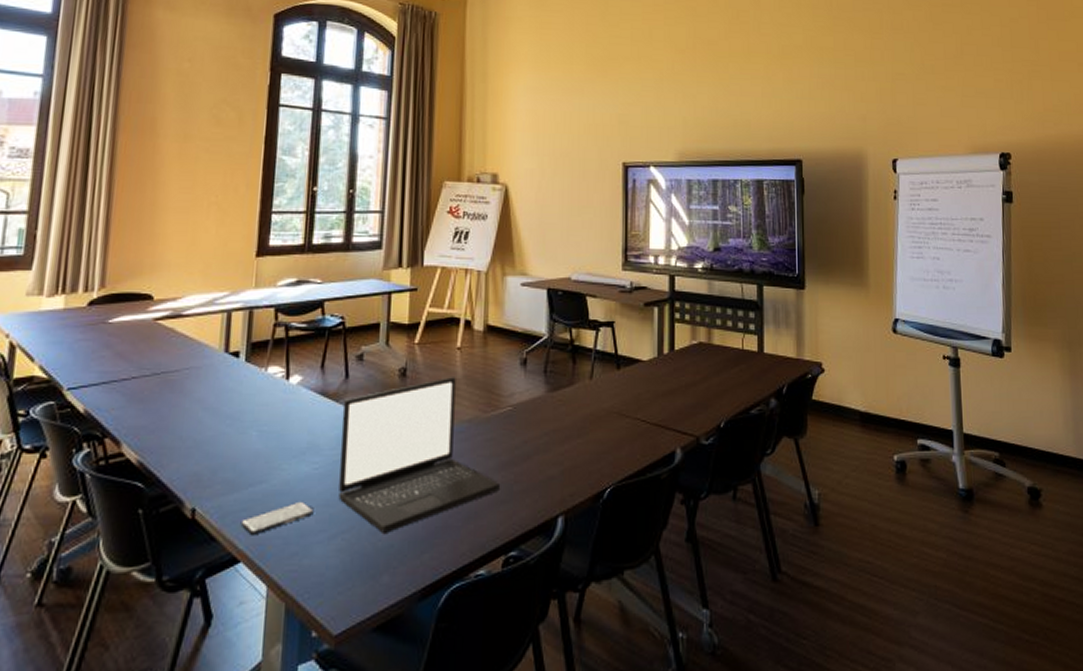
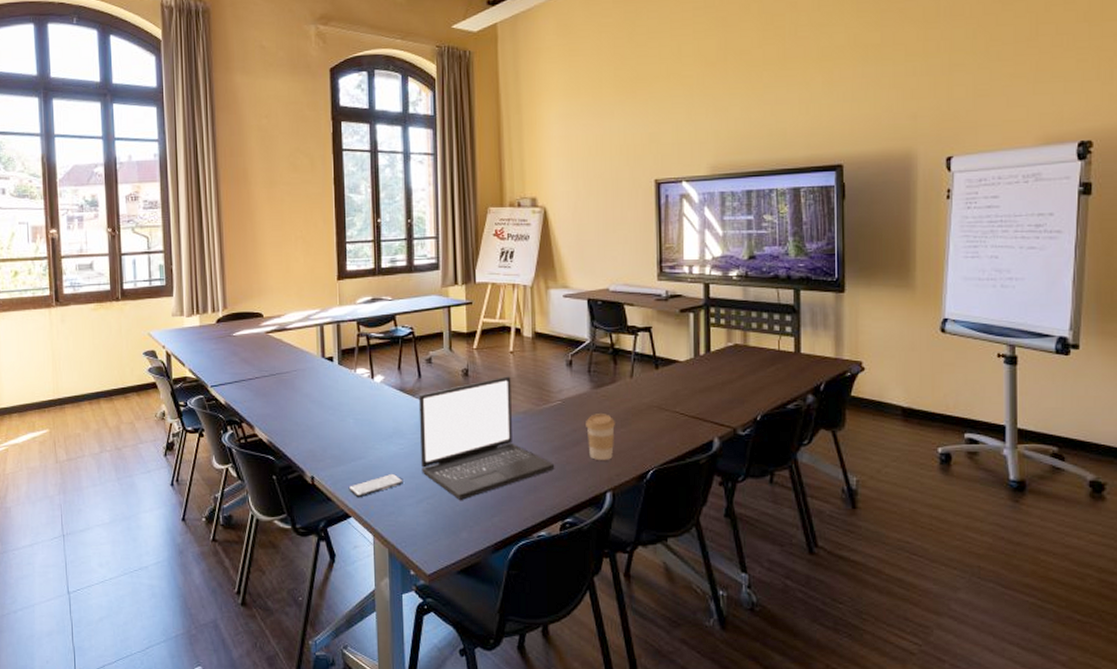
coffee cup: none [538,421,571,479] -> present [586,414,615,461]

